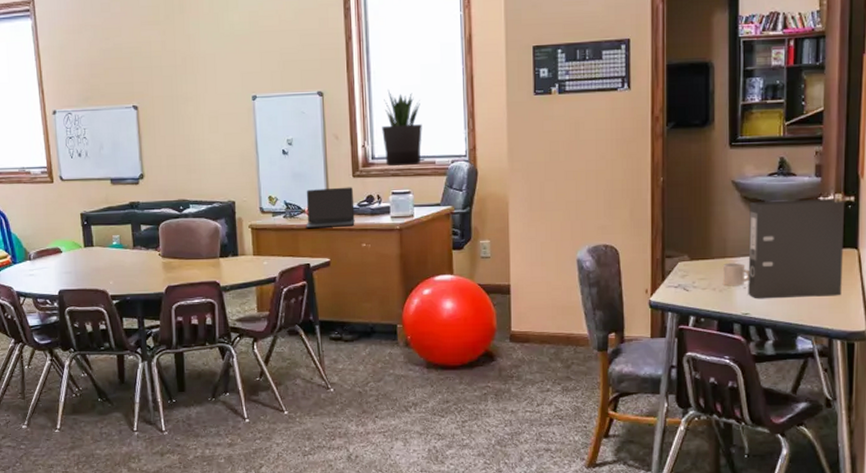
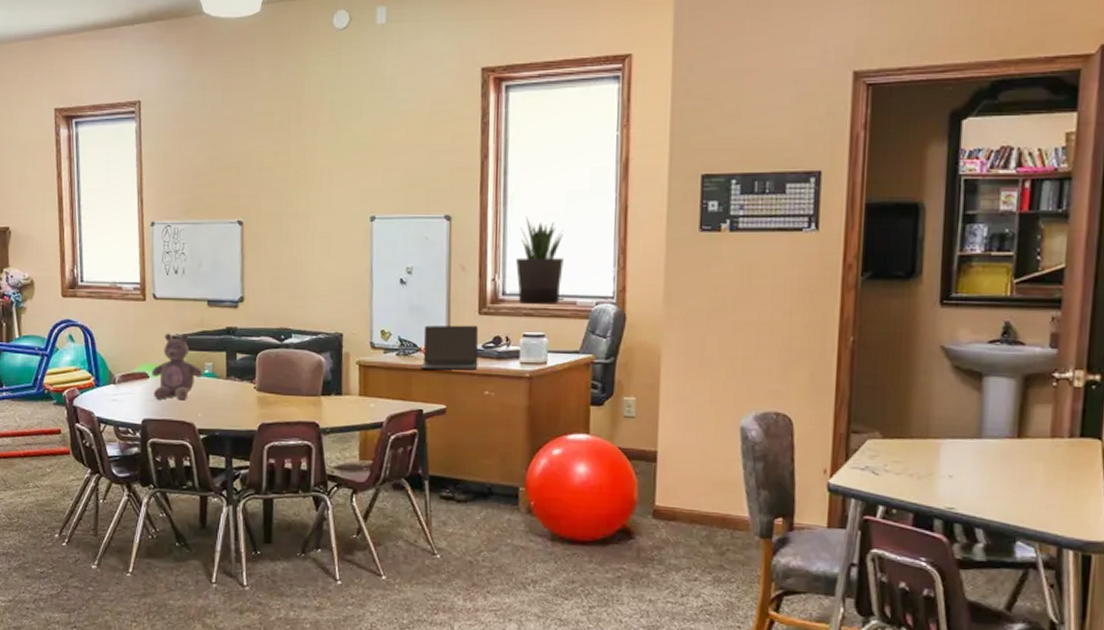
stuffed animal: none [63,210,112,272] -> present [151,333,203,401]
mug: present [722,262,749,286] -> none [922,444,958,474]
binder: present [748,198,845,298] -> none [954,374,1088,496]

